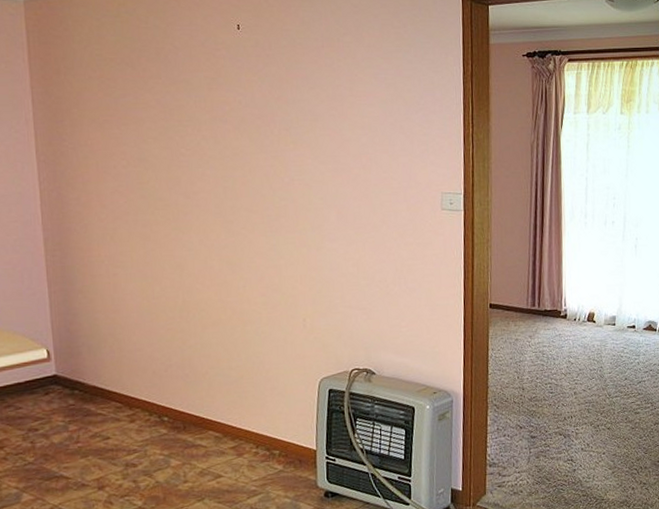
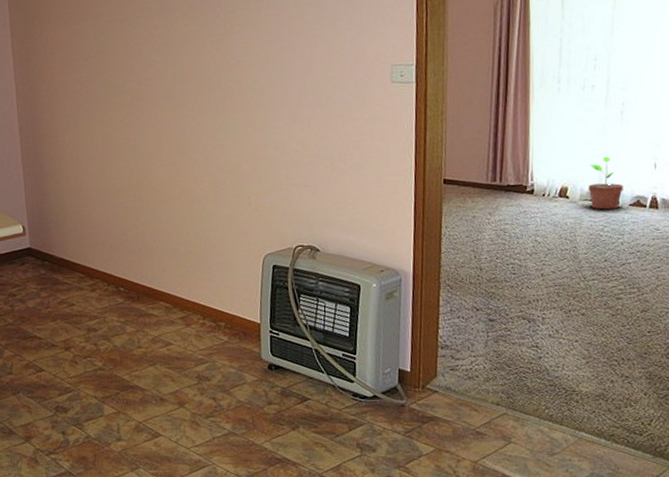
potted plant: none [610,285,638,333] -> present [588,156,623,210]

